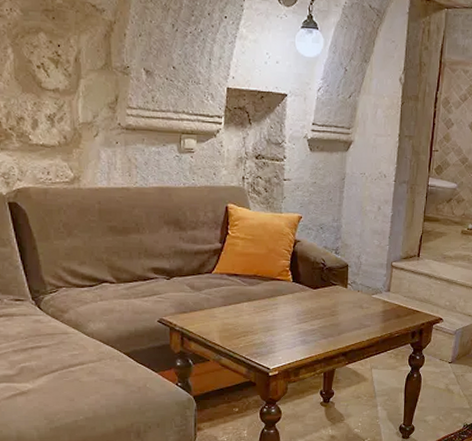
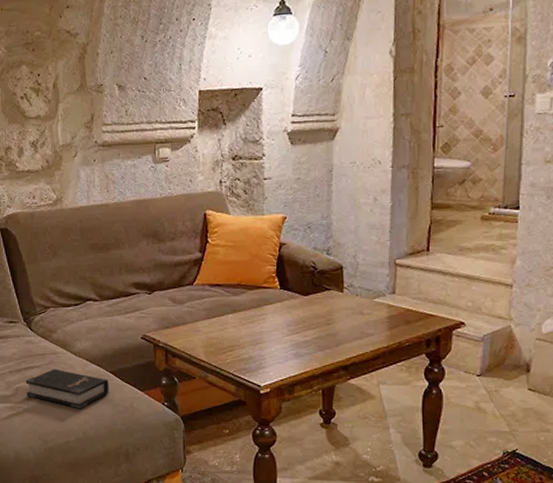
hardback book: none [31,349,122,389] -> present [25,369,109,409]

